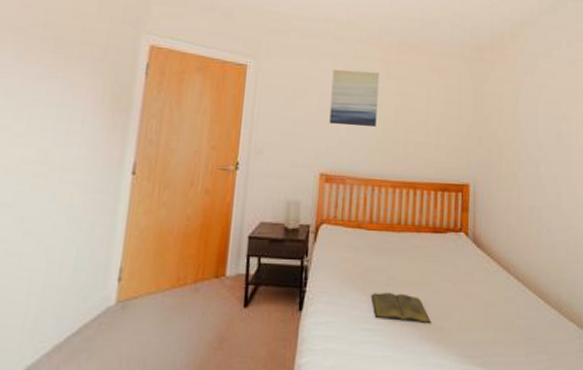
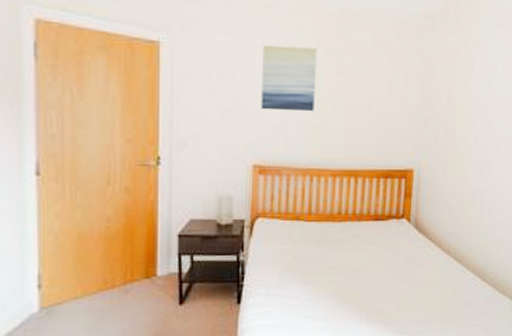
book: present [371,293,431,323] -> none [310,281,371,307]

